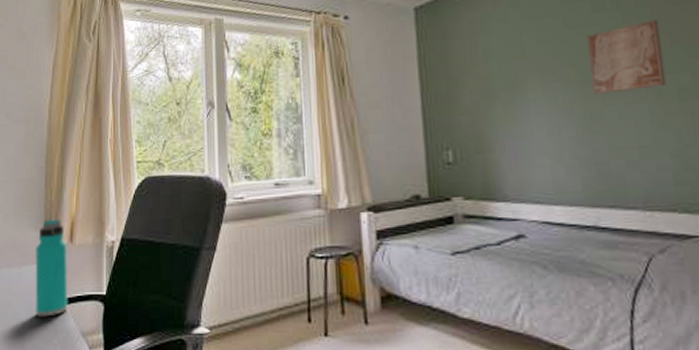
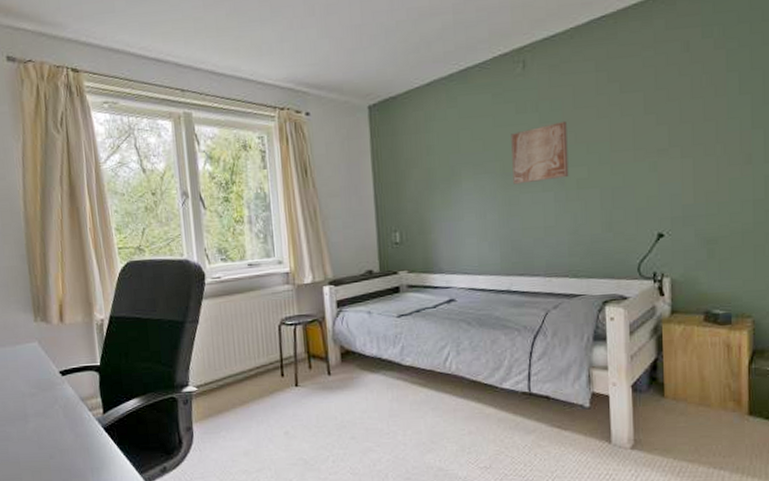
water bottle: present [35,218,68,317] -> none [27,301,66,388]

